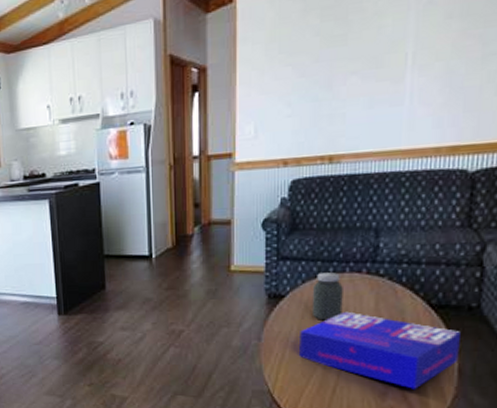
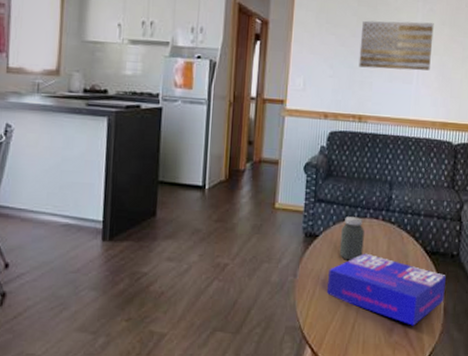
wall art: none [325,19,435,98] -> present [359,20,434,71]

